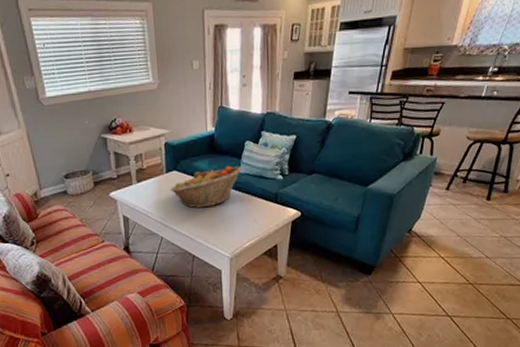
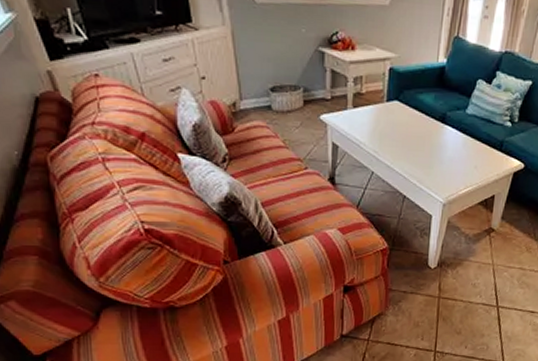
fruit basket: present [170,165,242,208] -> none [388,103,470,146]

